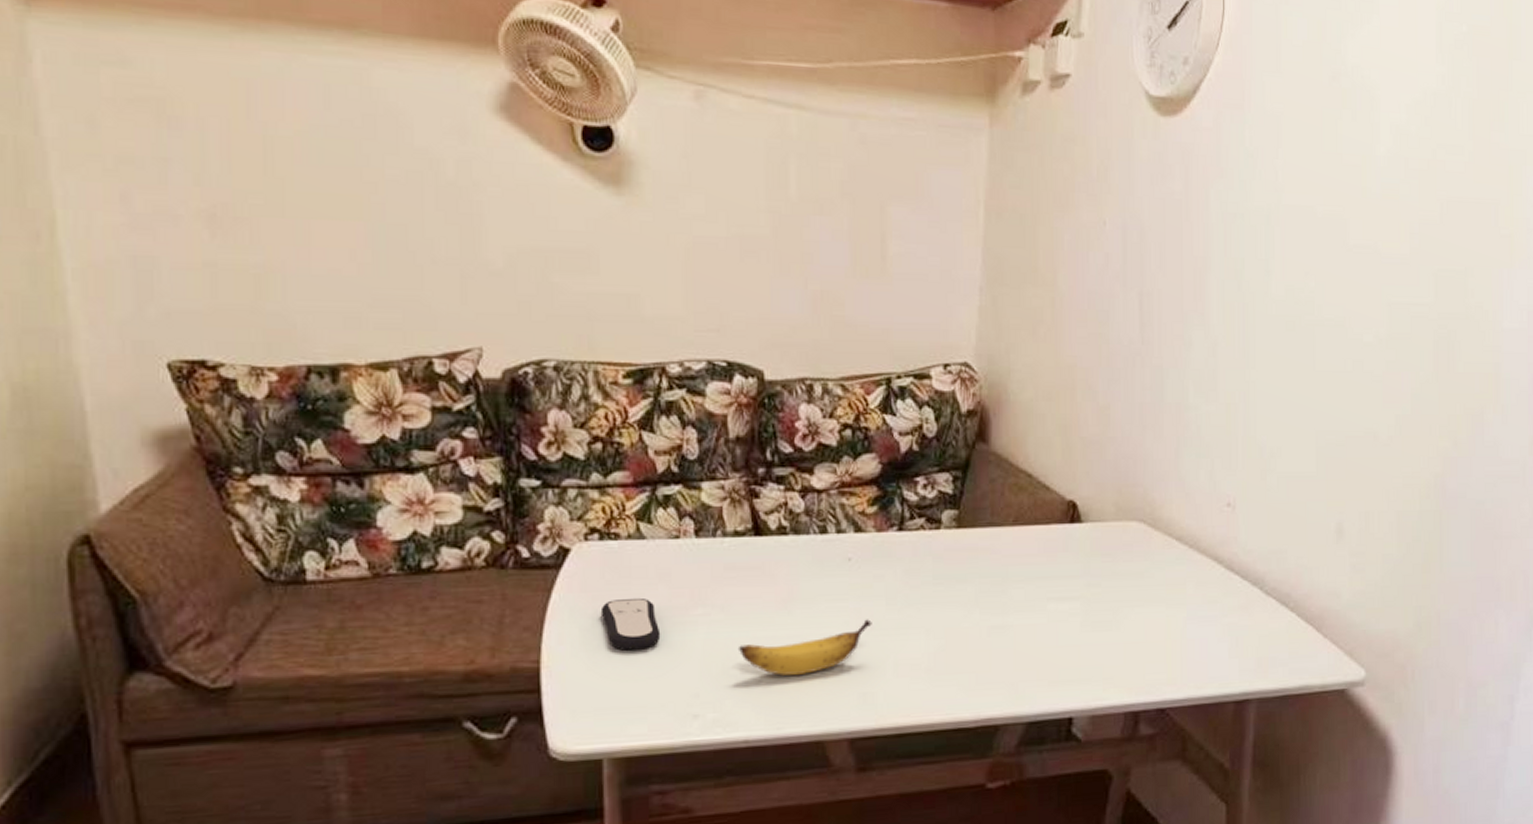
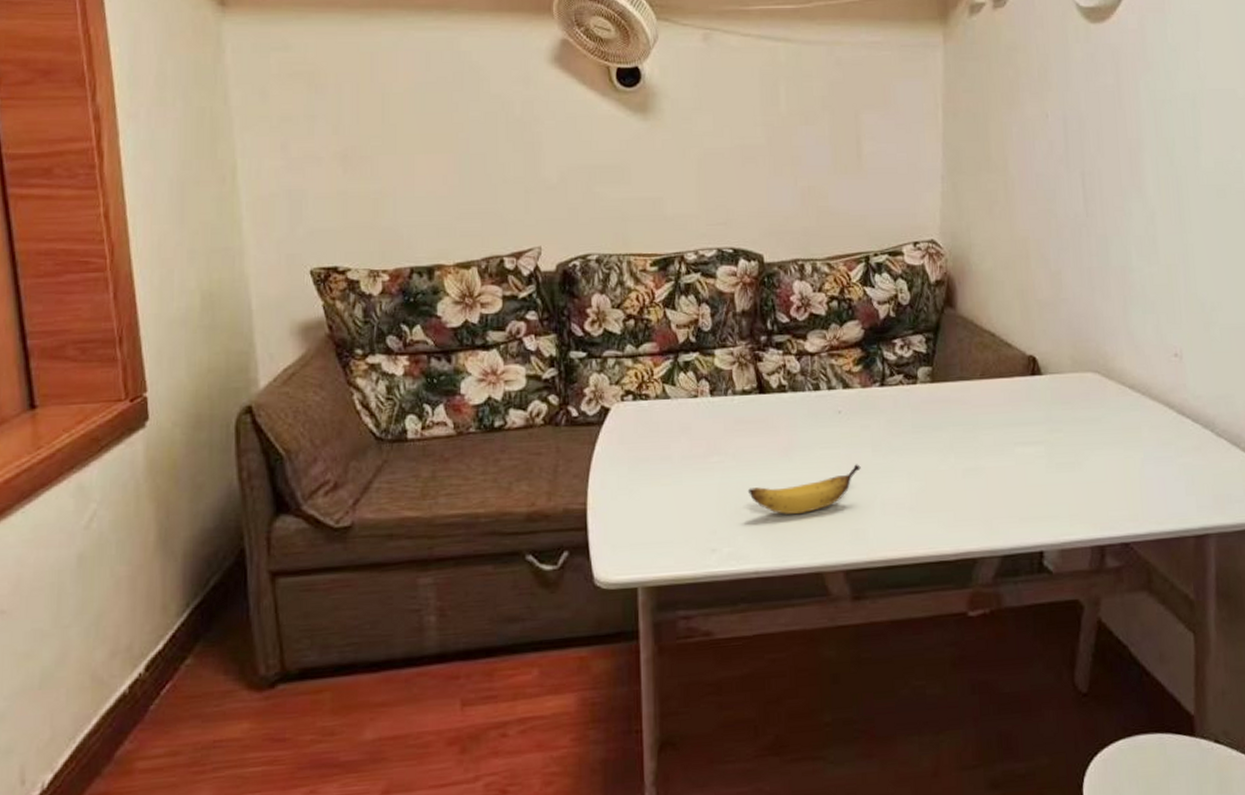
remote control: present [600,597,661,651] -> none [634,448,684,494]

